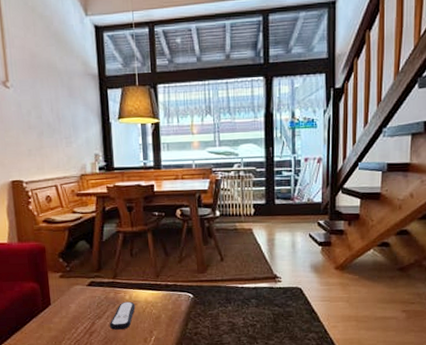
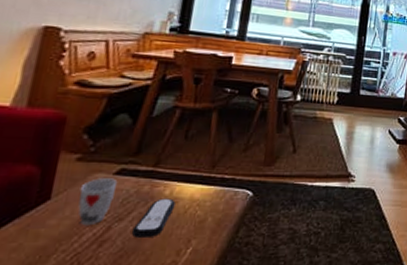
cup: none [67,289,91,322] -> present [78,178,118,226]

